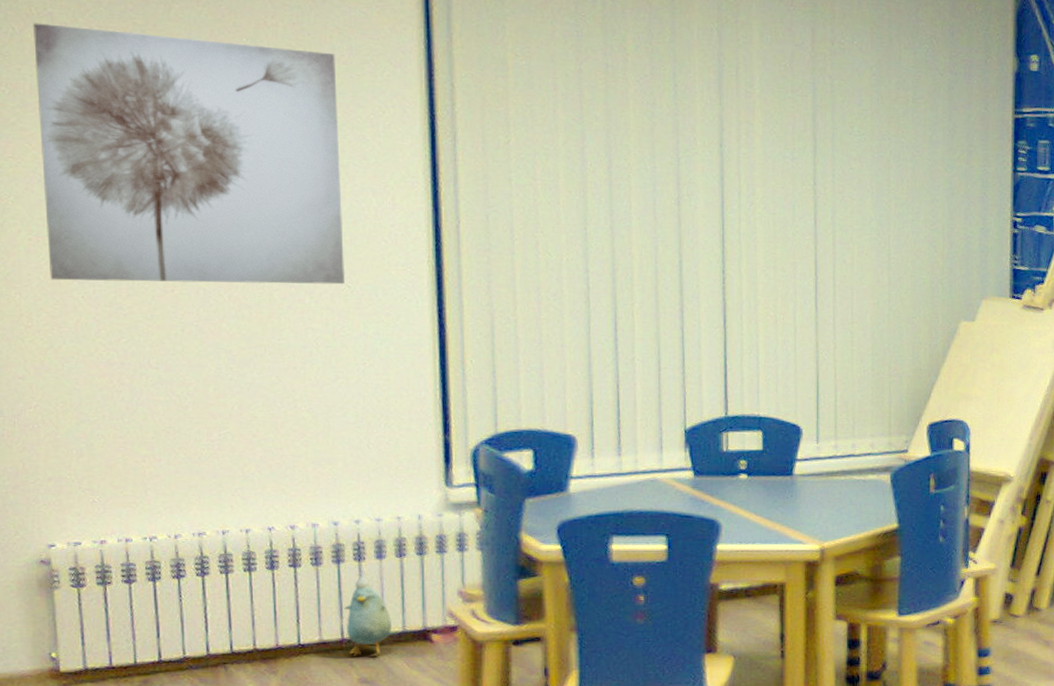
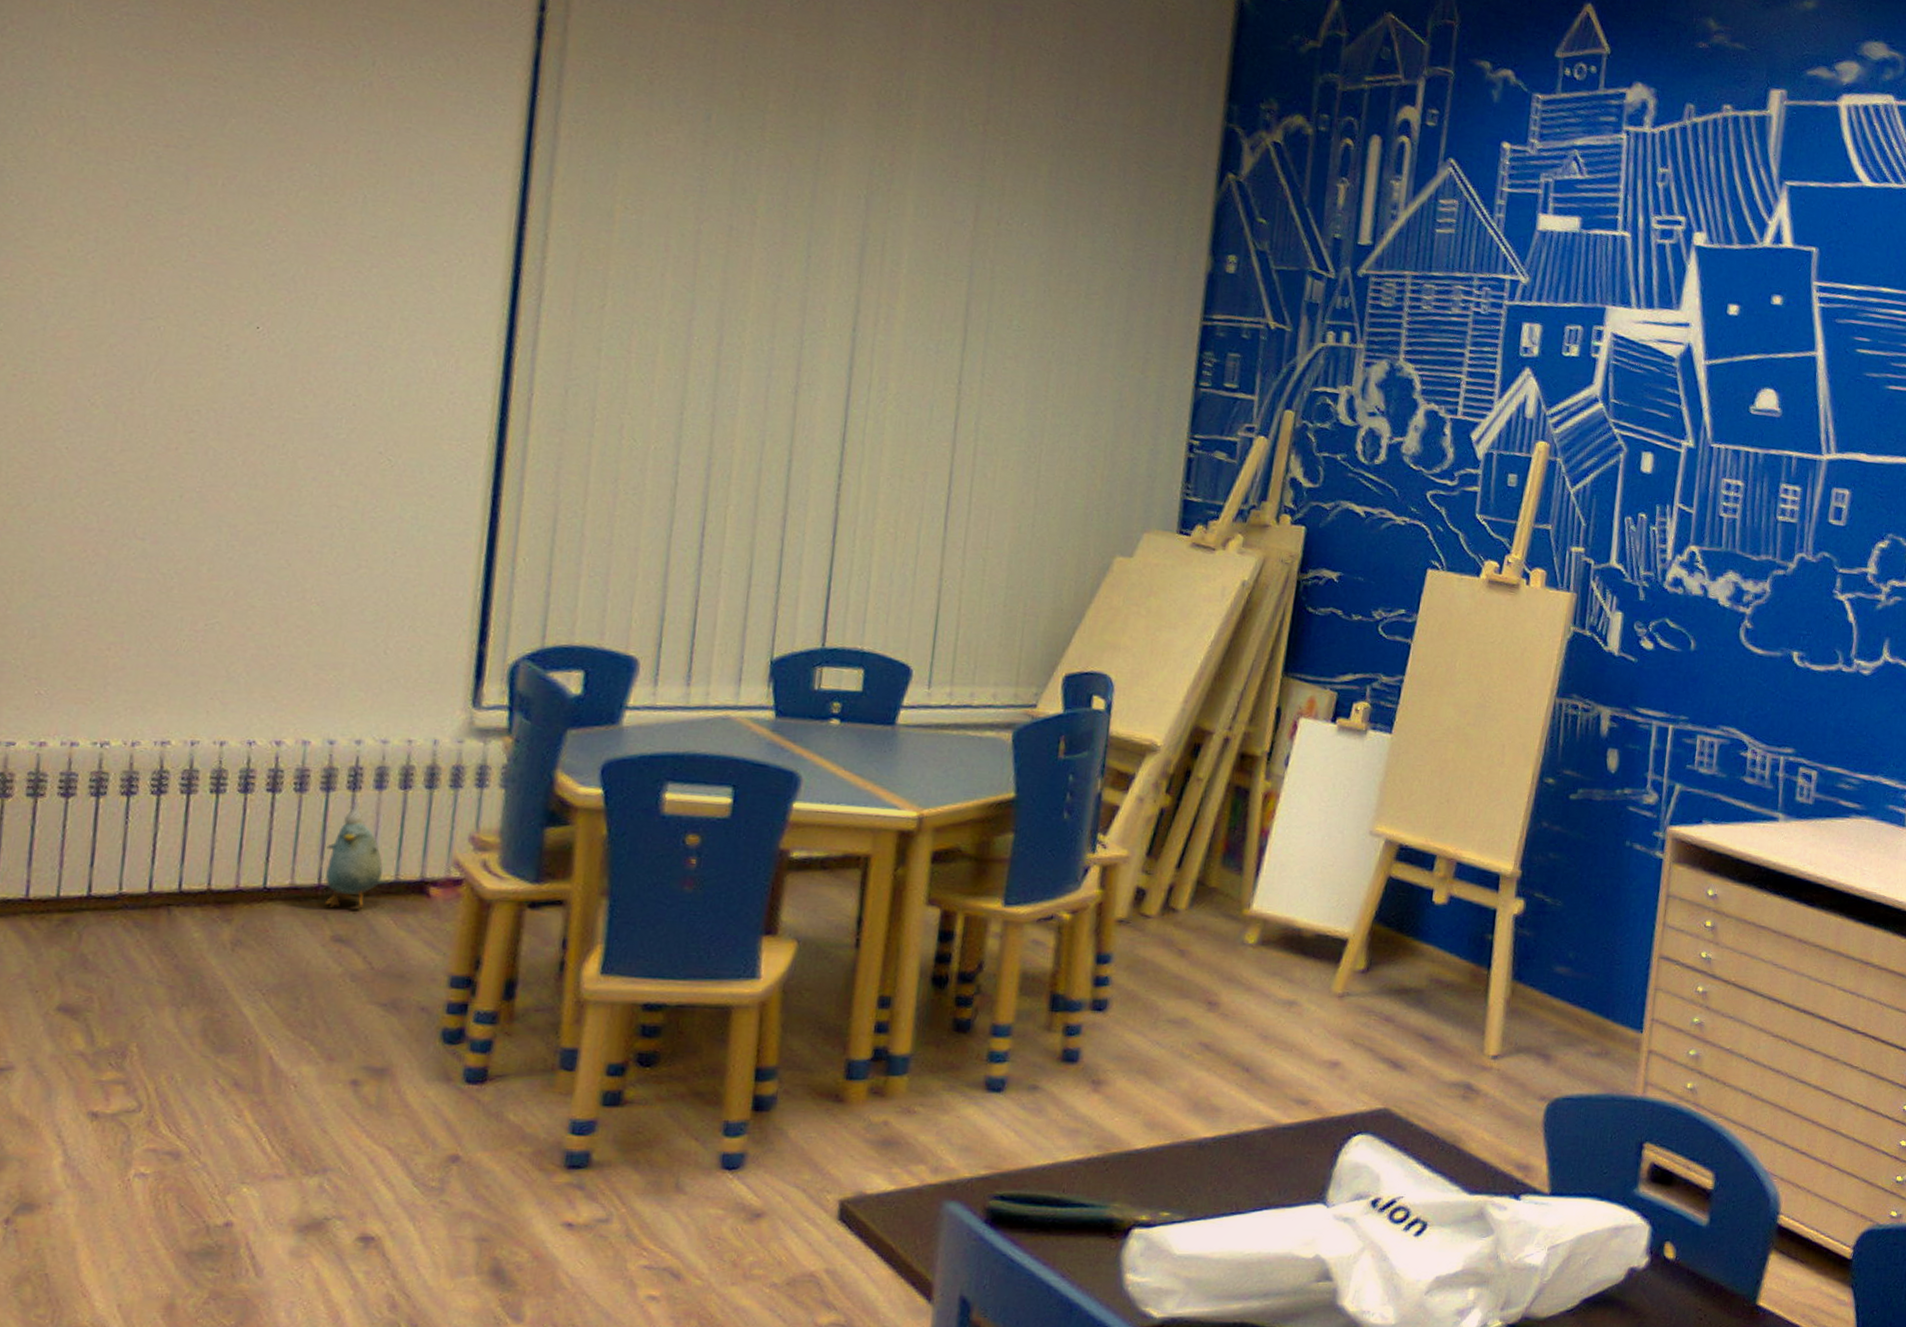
wall art: present [33,23,345,285] -> none [31,126,413,457]

